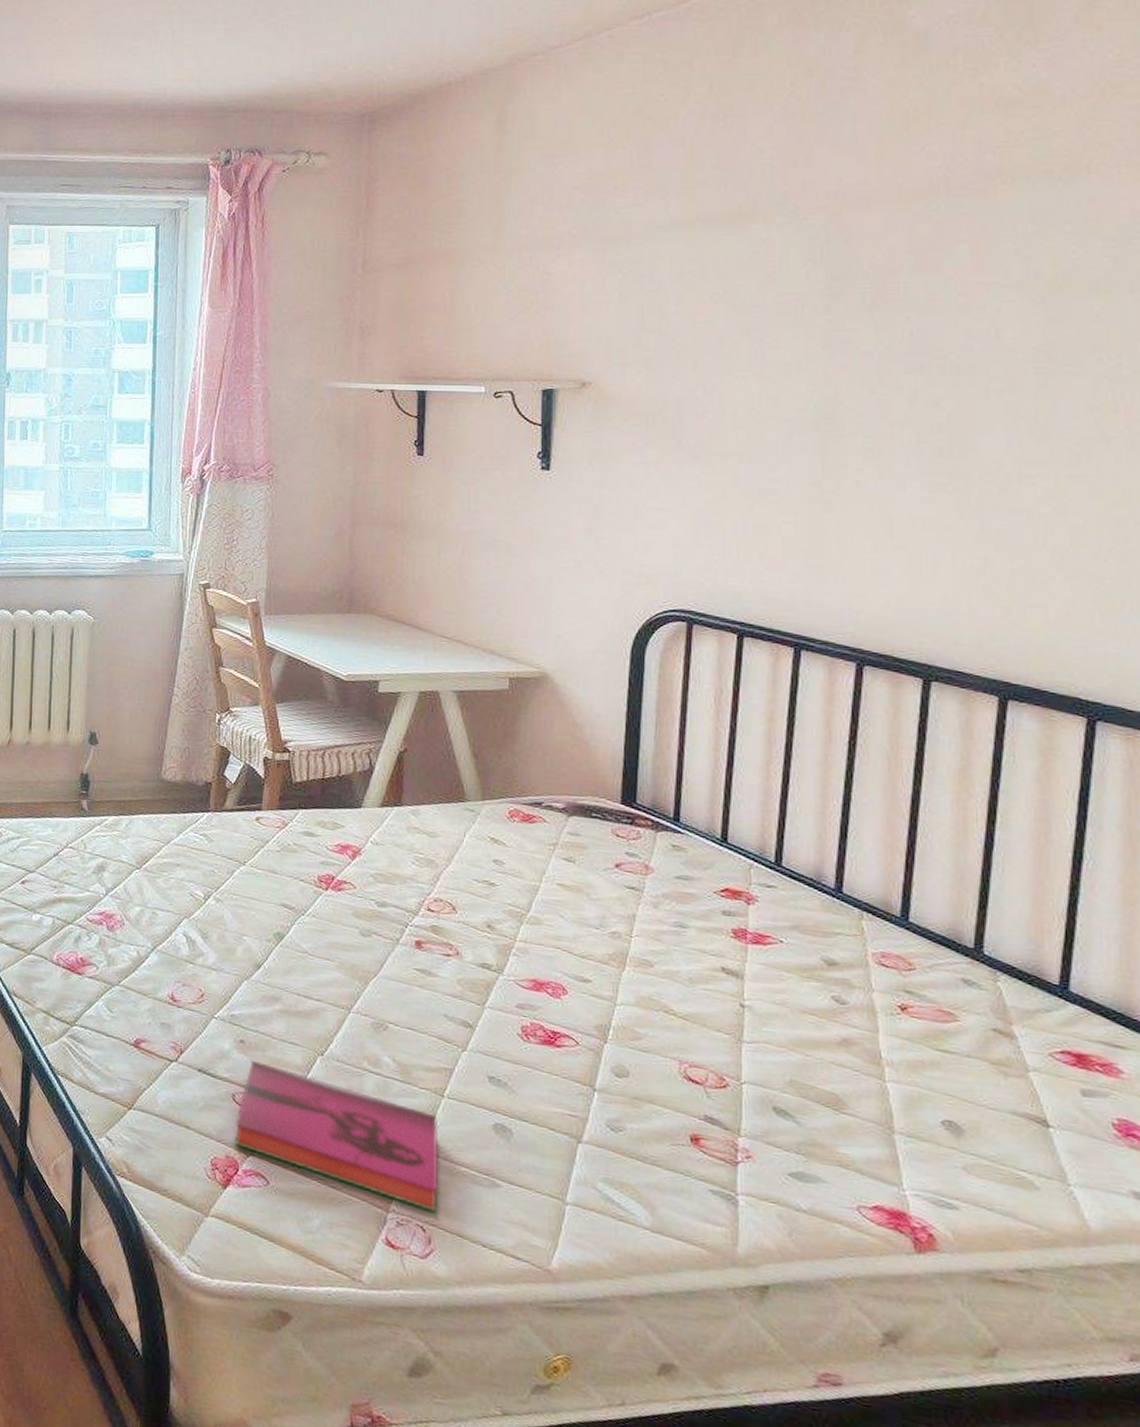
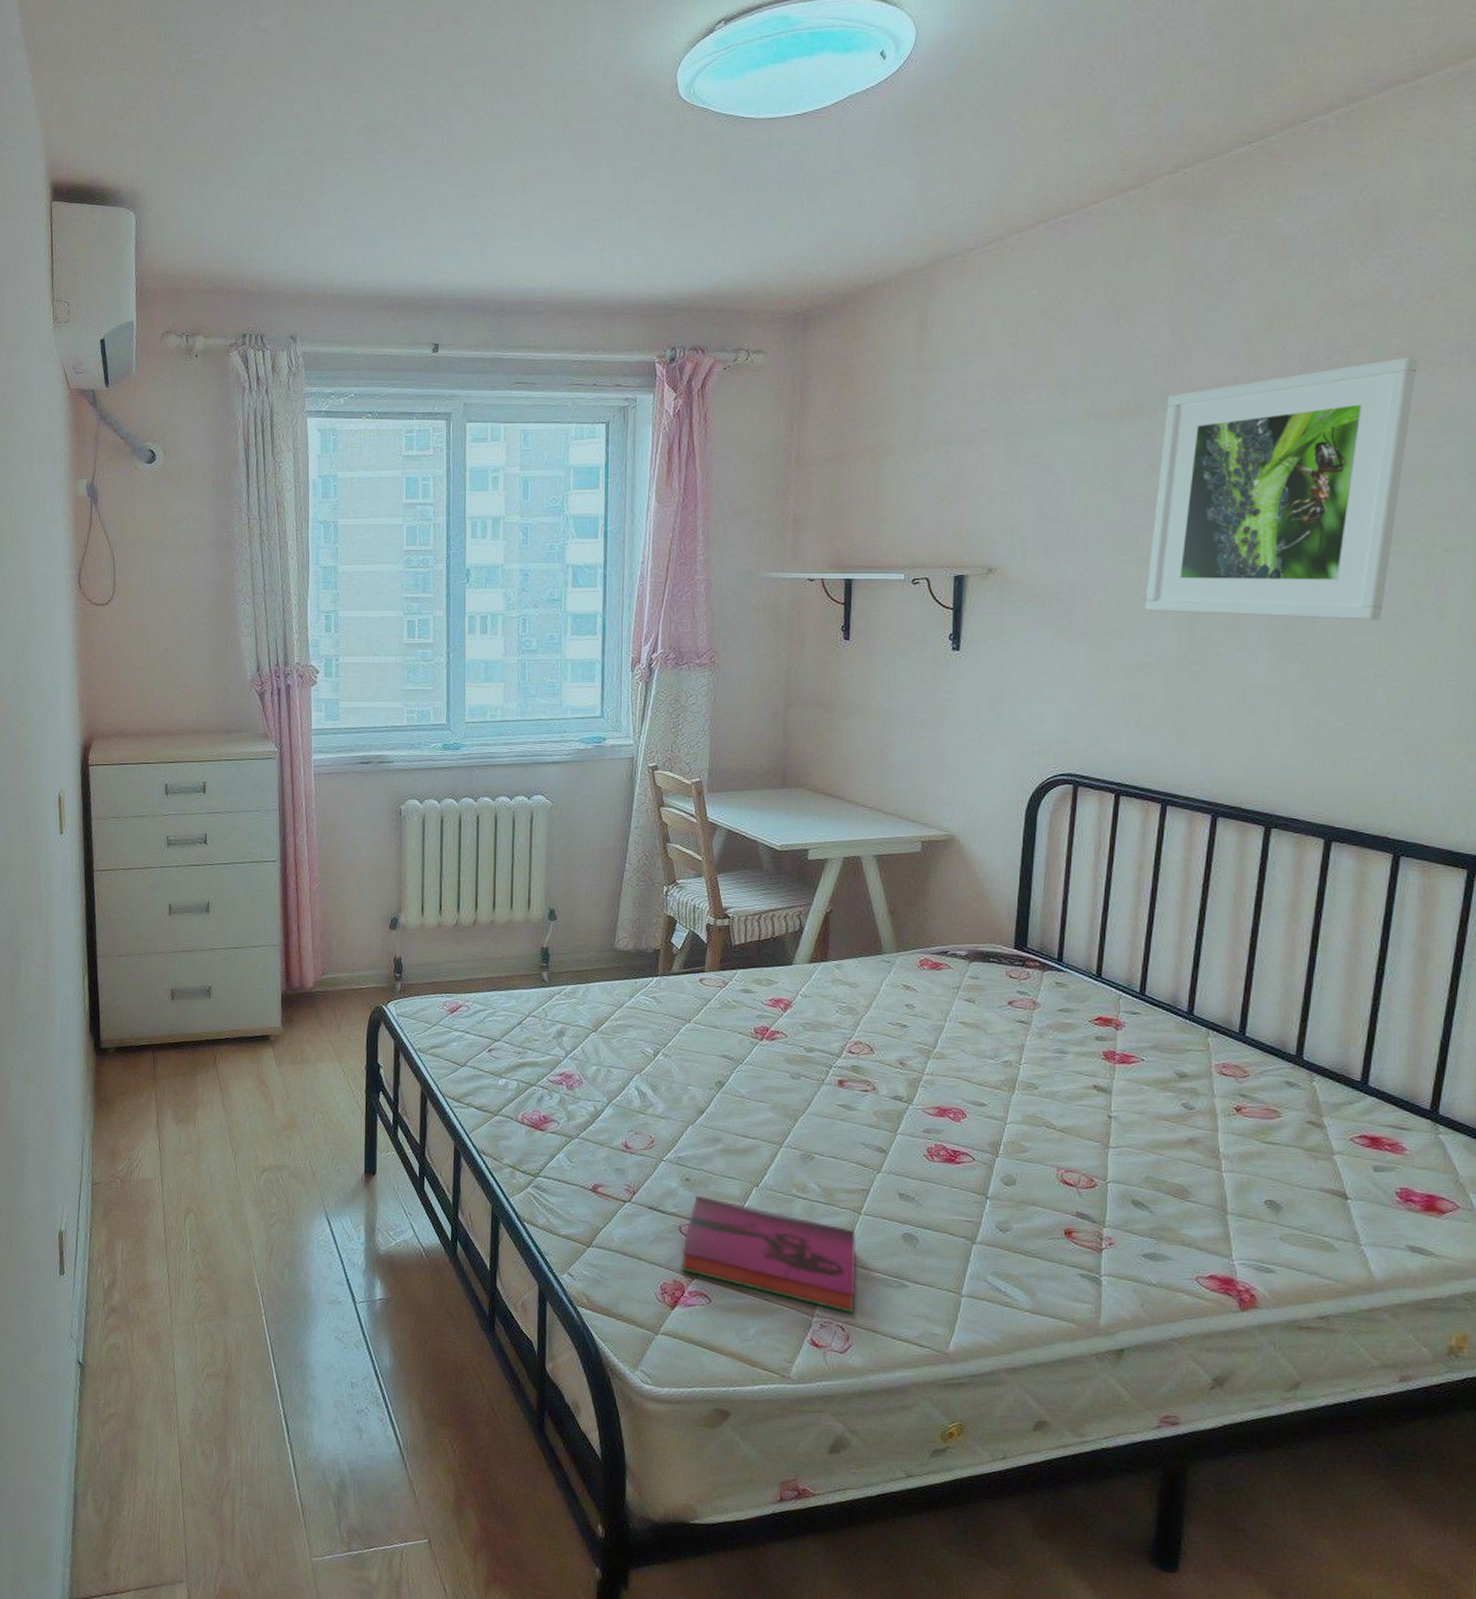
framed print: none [767,157,1088,449] -> present [1145,356,1417,621]

